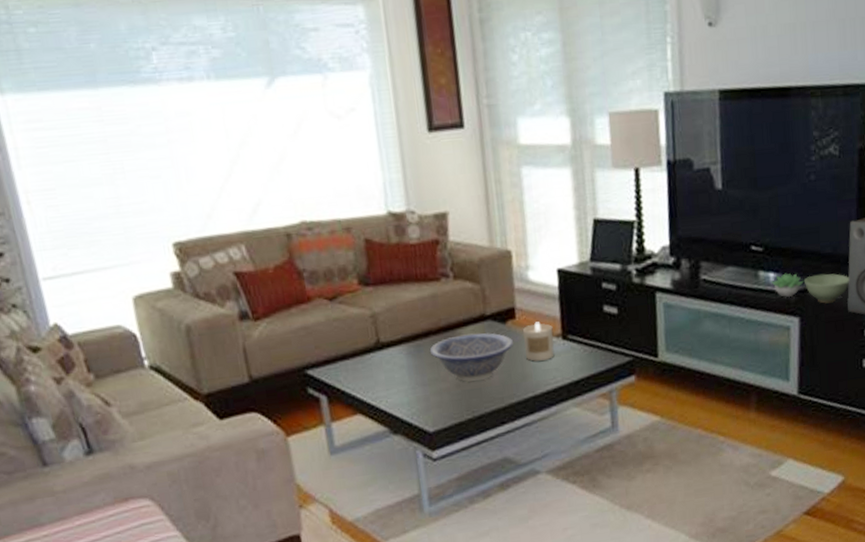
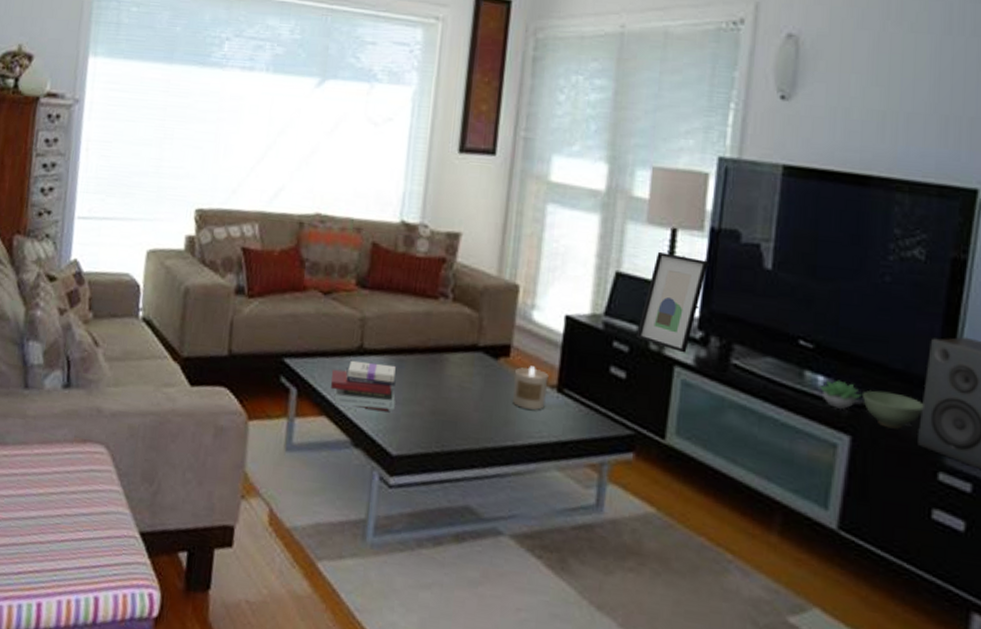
books: none [355,351,423,401] -> present [330,360,396,411]
decorative bowl: present [429,333,514,382] -> none [411,359,503,414]
picture frame: none [620,191,671,280] -> present [636,251,709,353]

